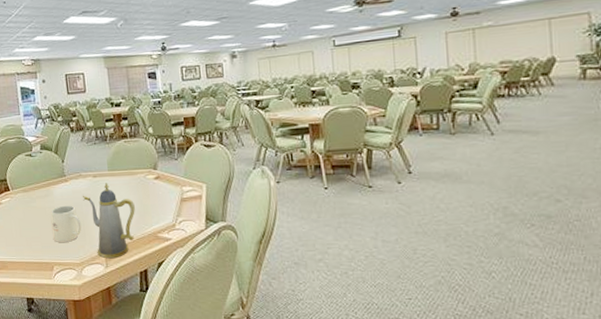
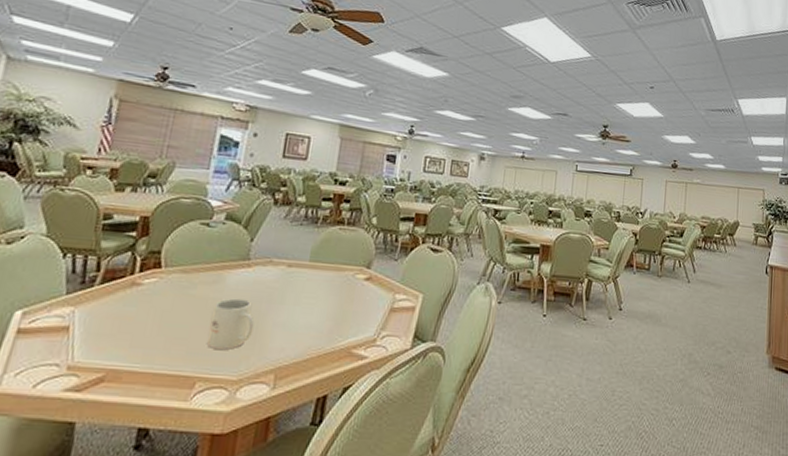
coffee pot: present [82,183,135,259] -> none [265,276,333,378]

